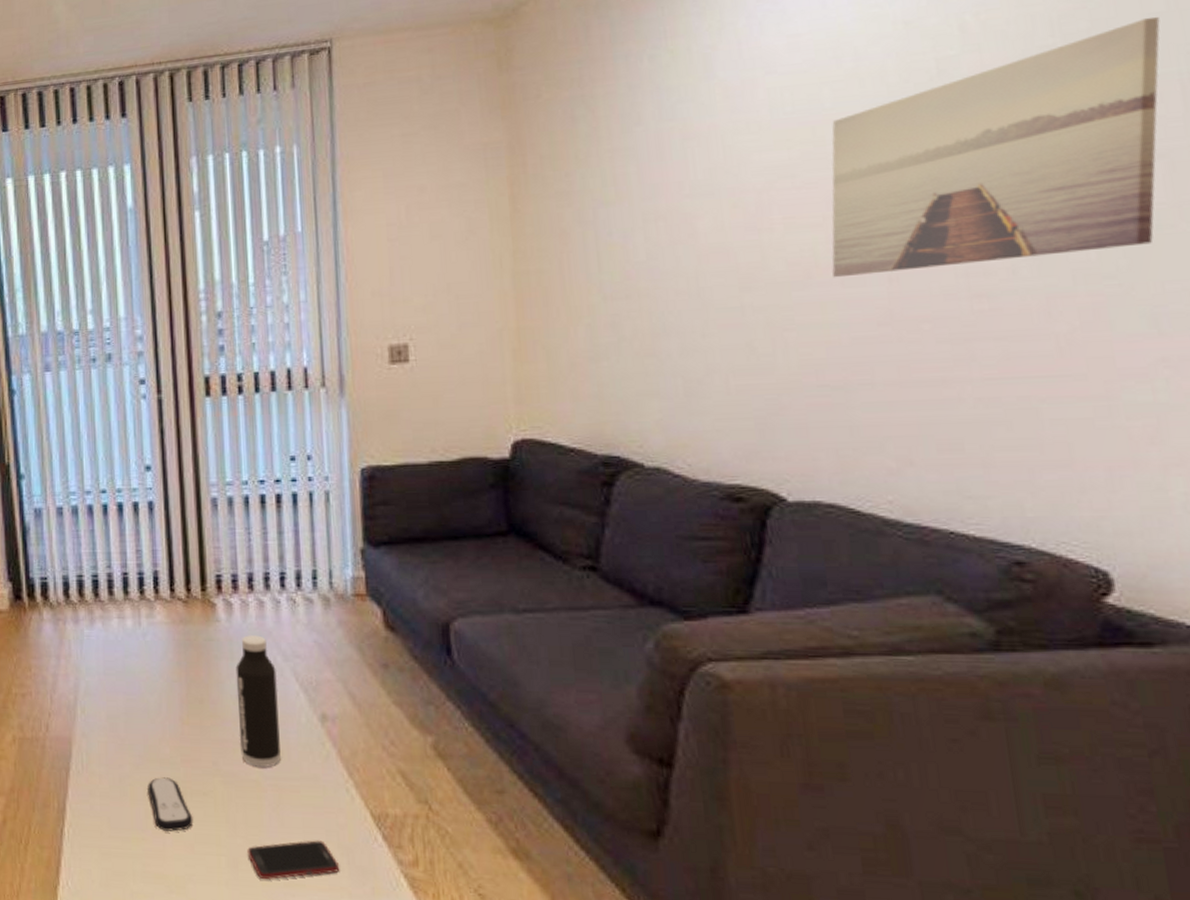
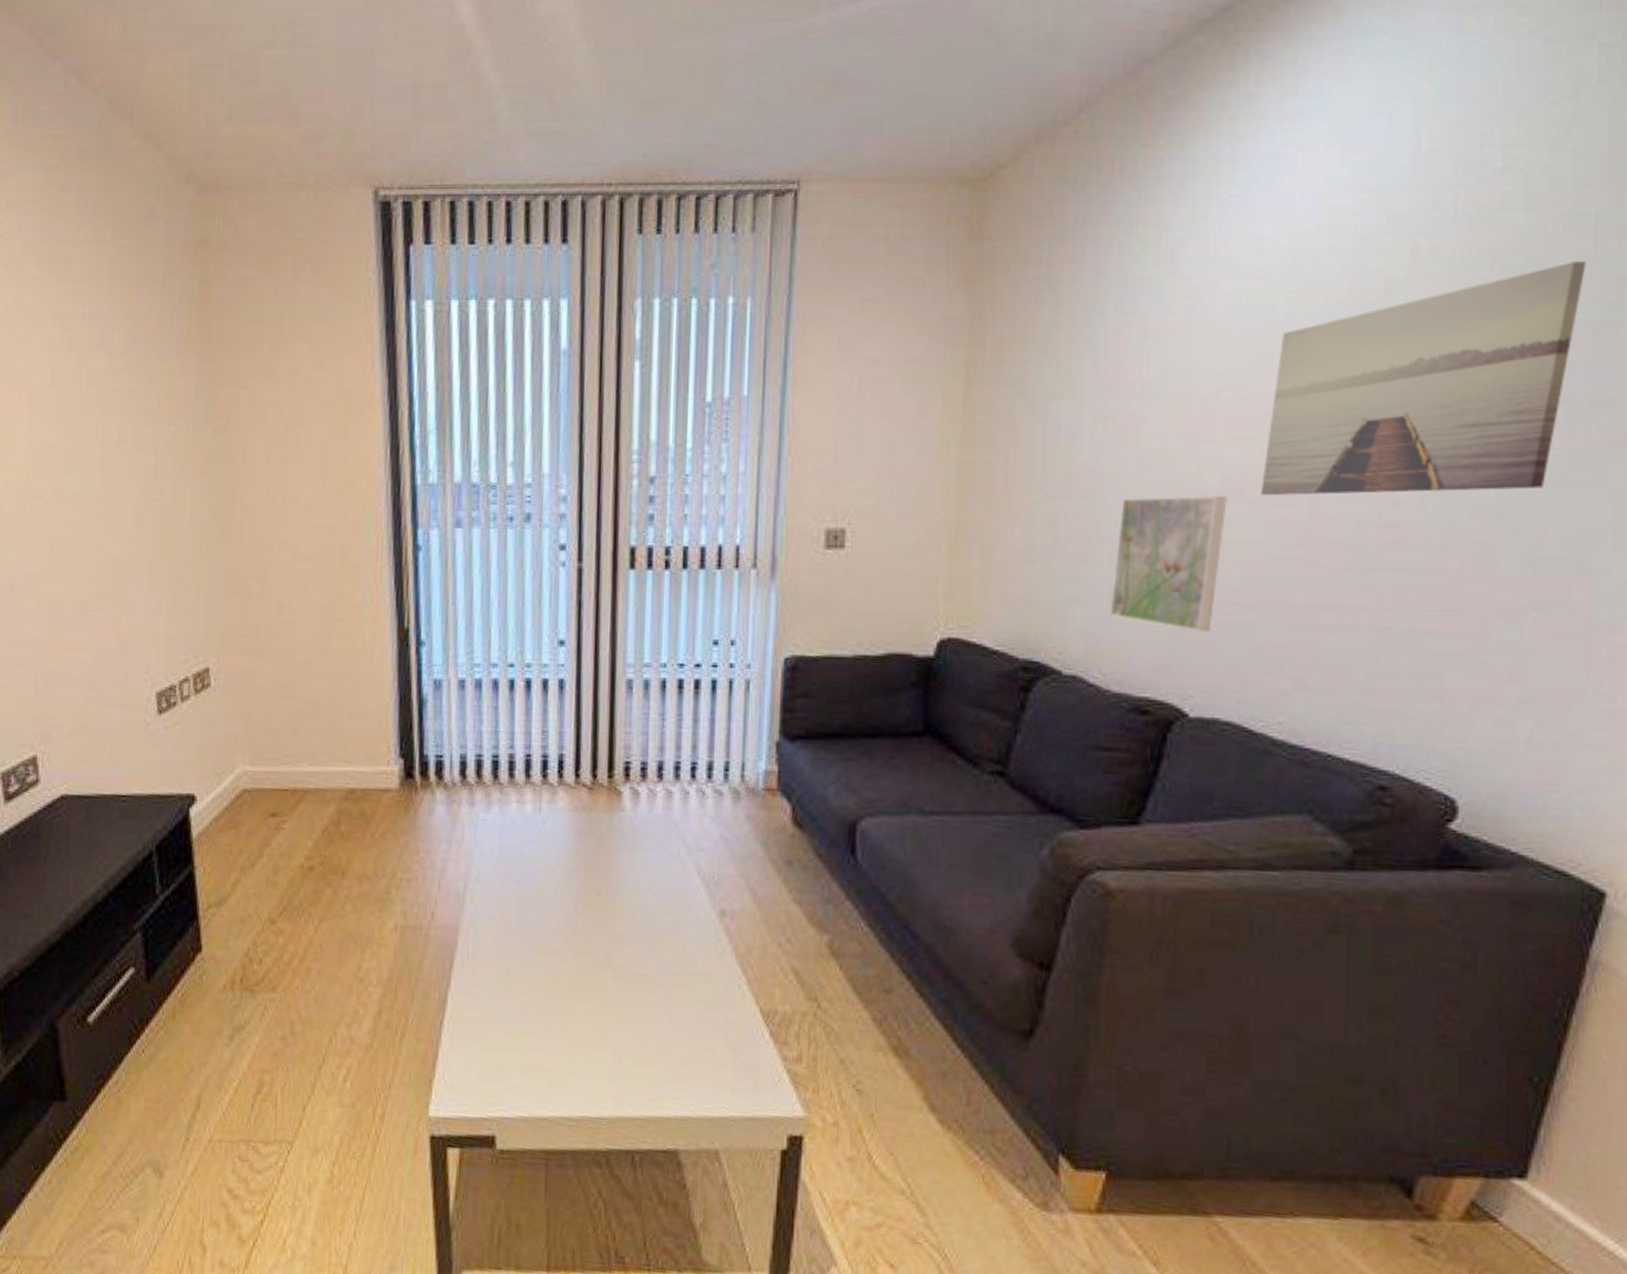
remote control: present [146,777,193,832] -> none [534,970,581,1025]
water bottle: present [235,635,281,767] -> none [634,826,679,962]
cell phone: present [247,840,340,880] -> none [633,1035,725,1075]
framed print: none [684,281,799,416] -> present [1109,495,1227,632]

